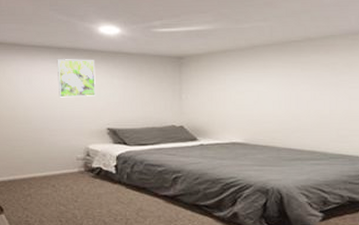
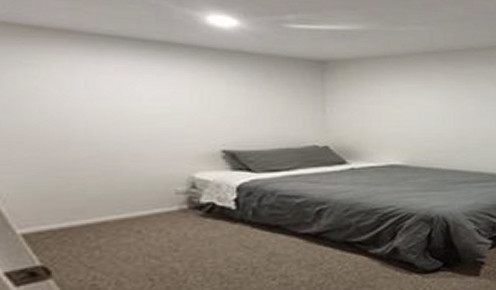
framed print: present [57,59,95,98] -> none [140,55,203,109]

